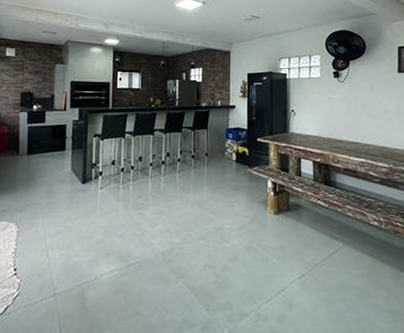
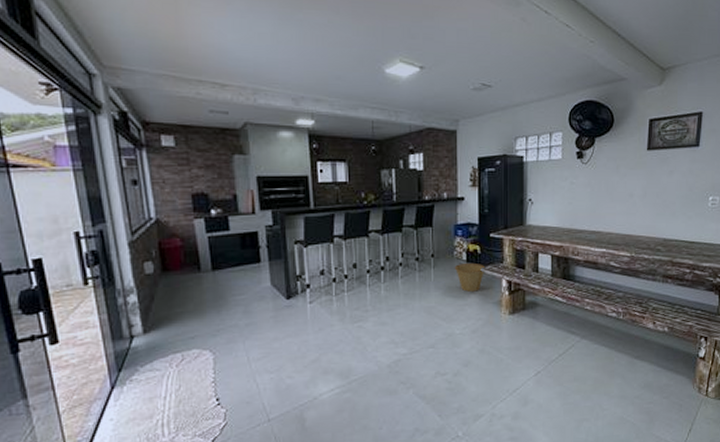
basket: none [225,162,253,190] -> present [454,262,486,292]

